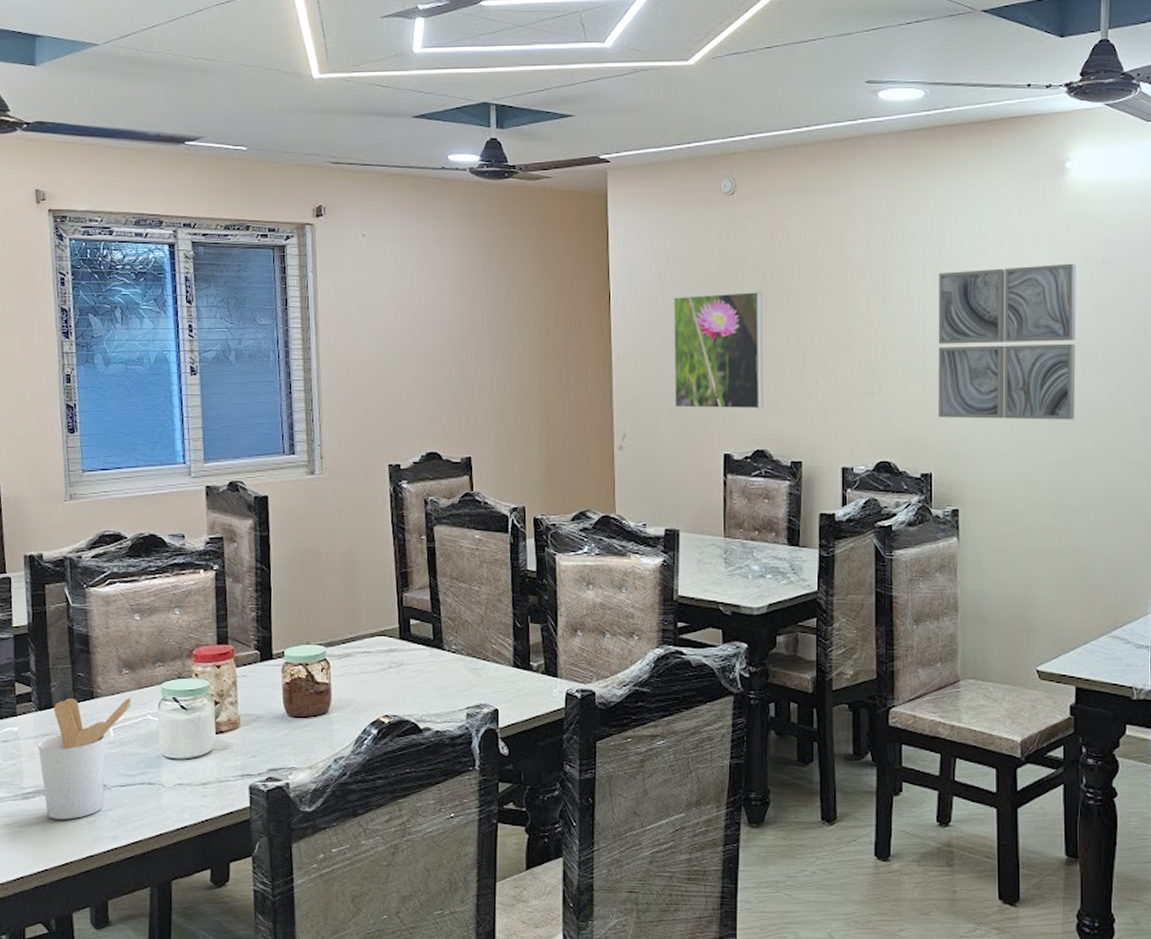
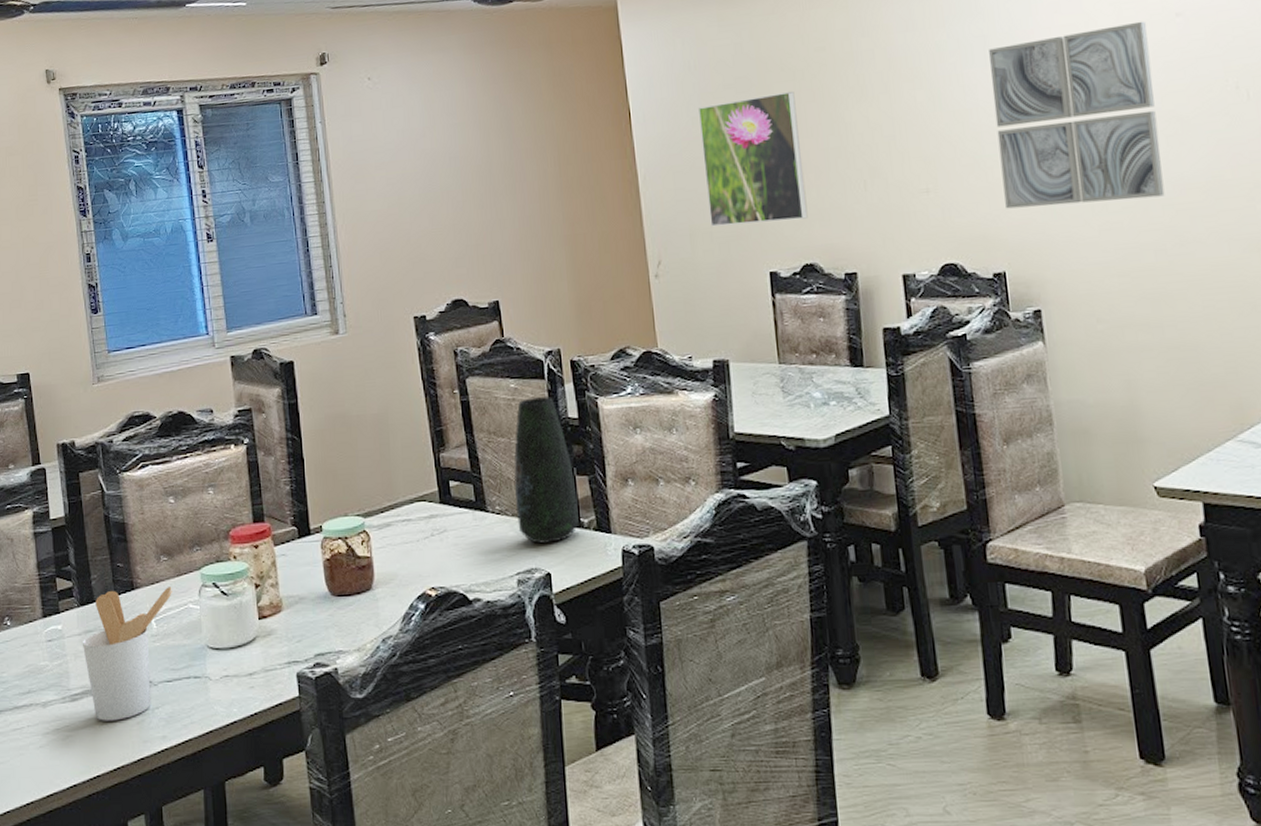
vase: none [471,549,529,682] -> present [514,396,579,544]

